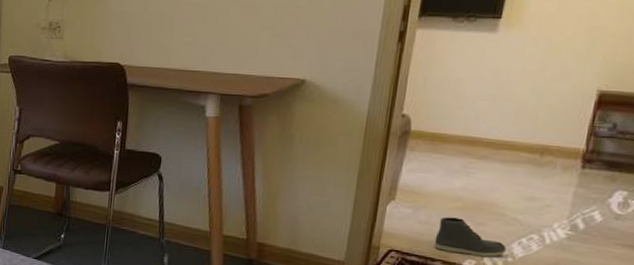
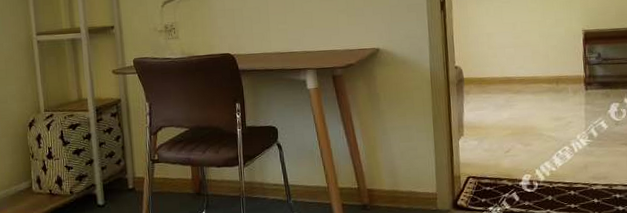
sneaker: present [434,217,506,257] -> none [498,142,549,171]

